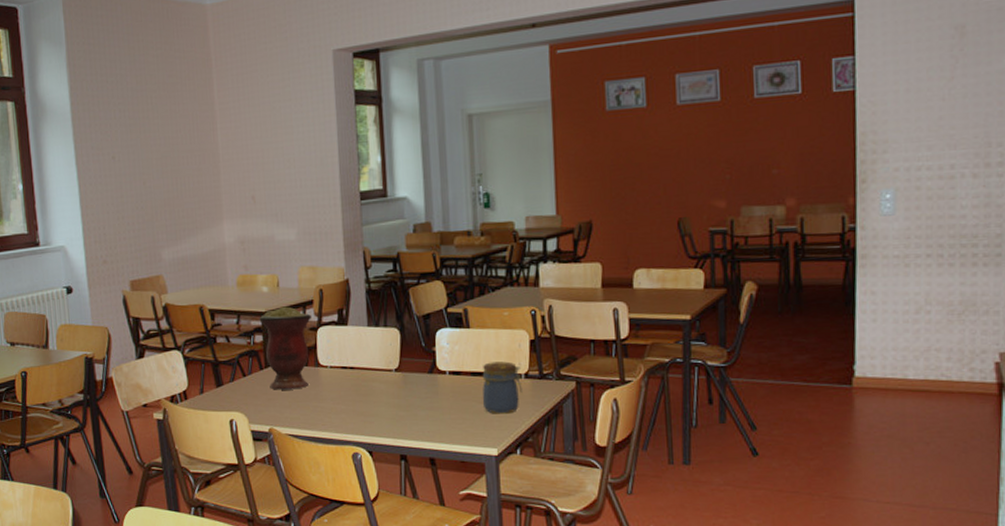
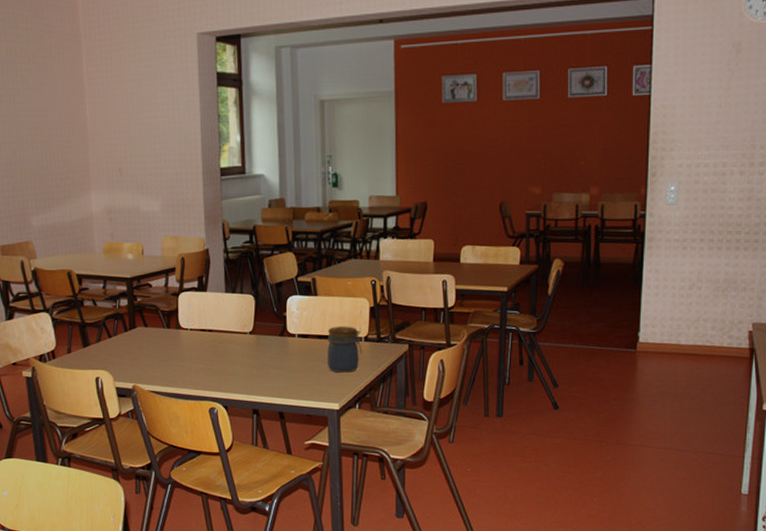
vase: present [259,306,311,390] -> none [124,273,173,350]

